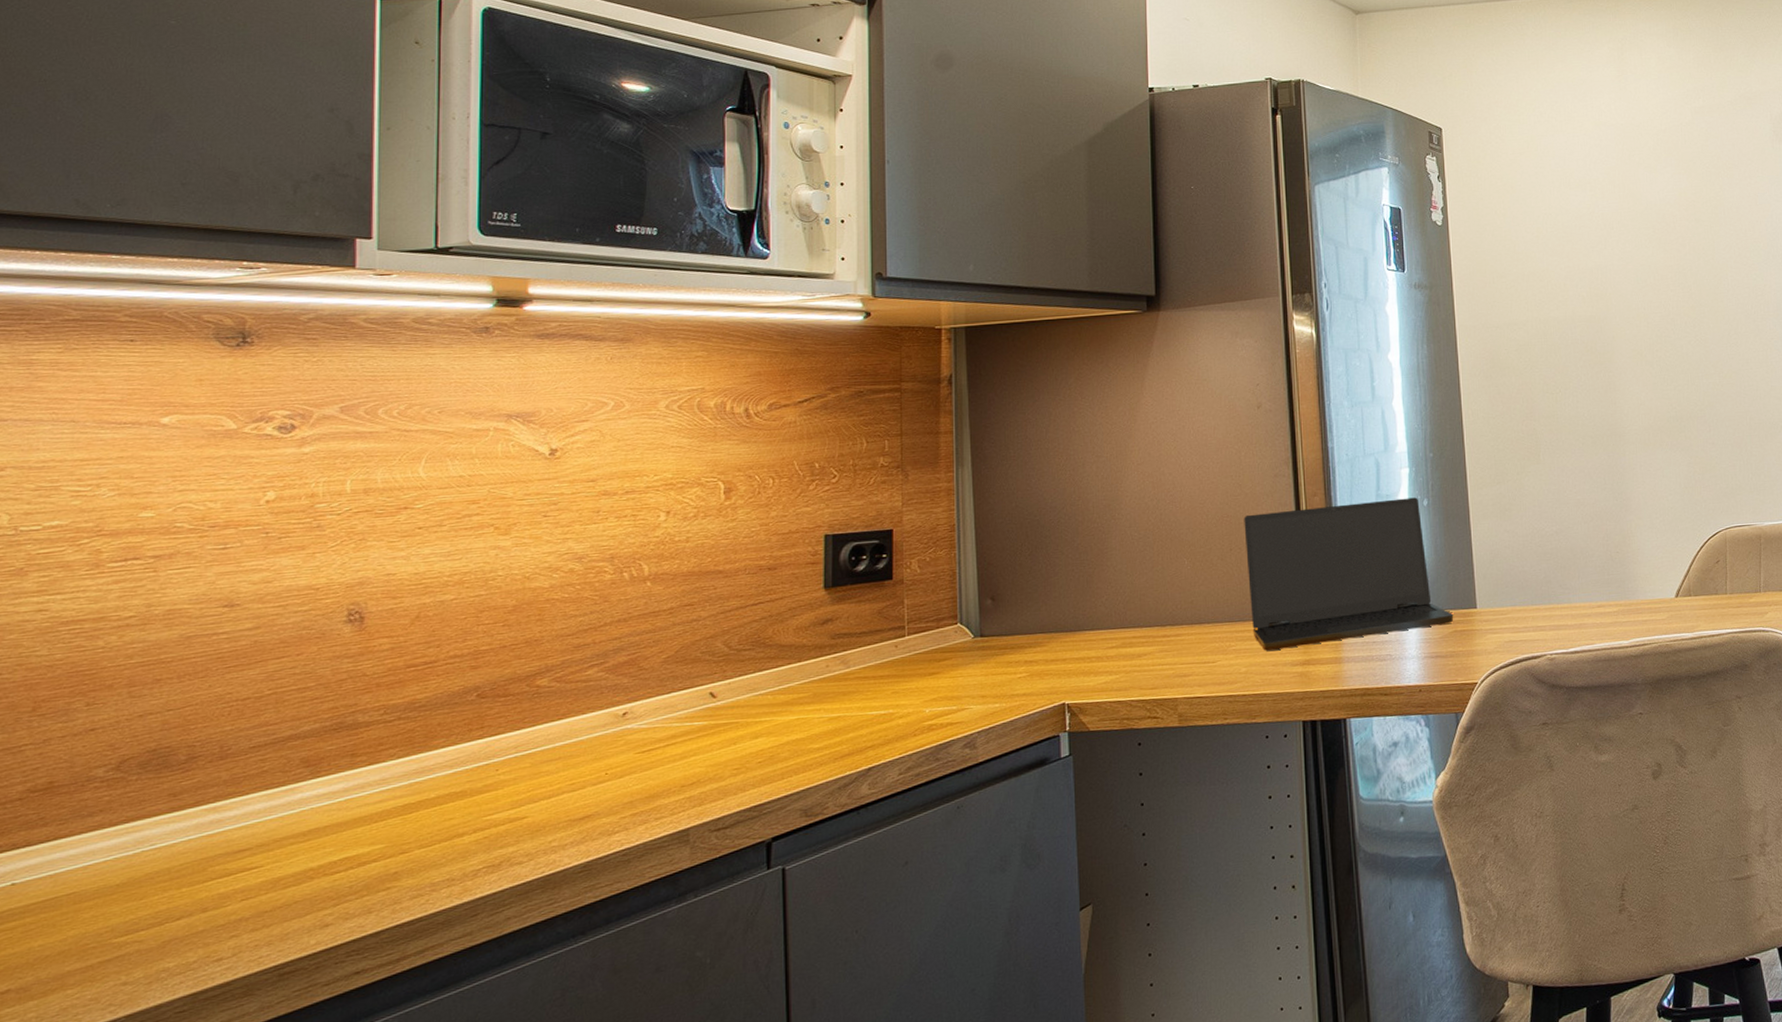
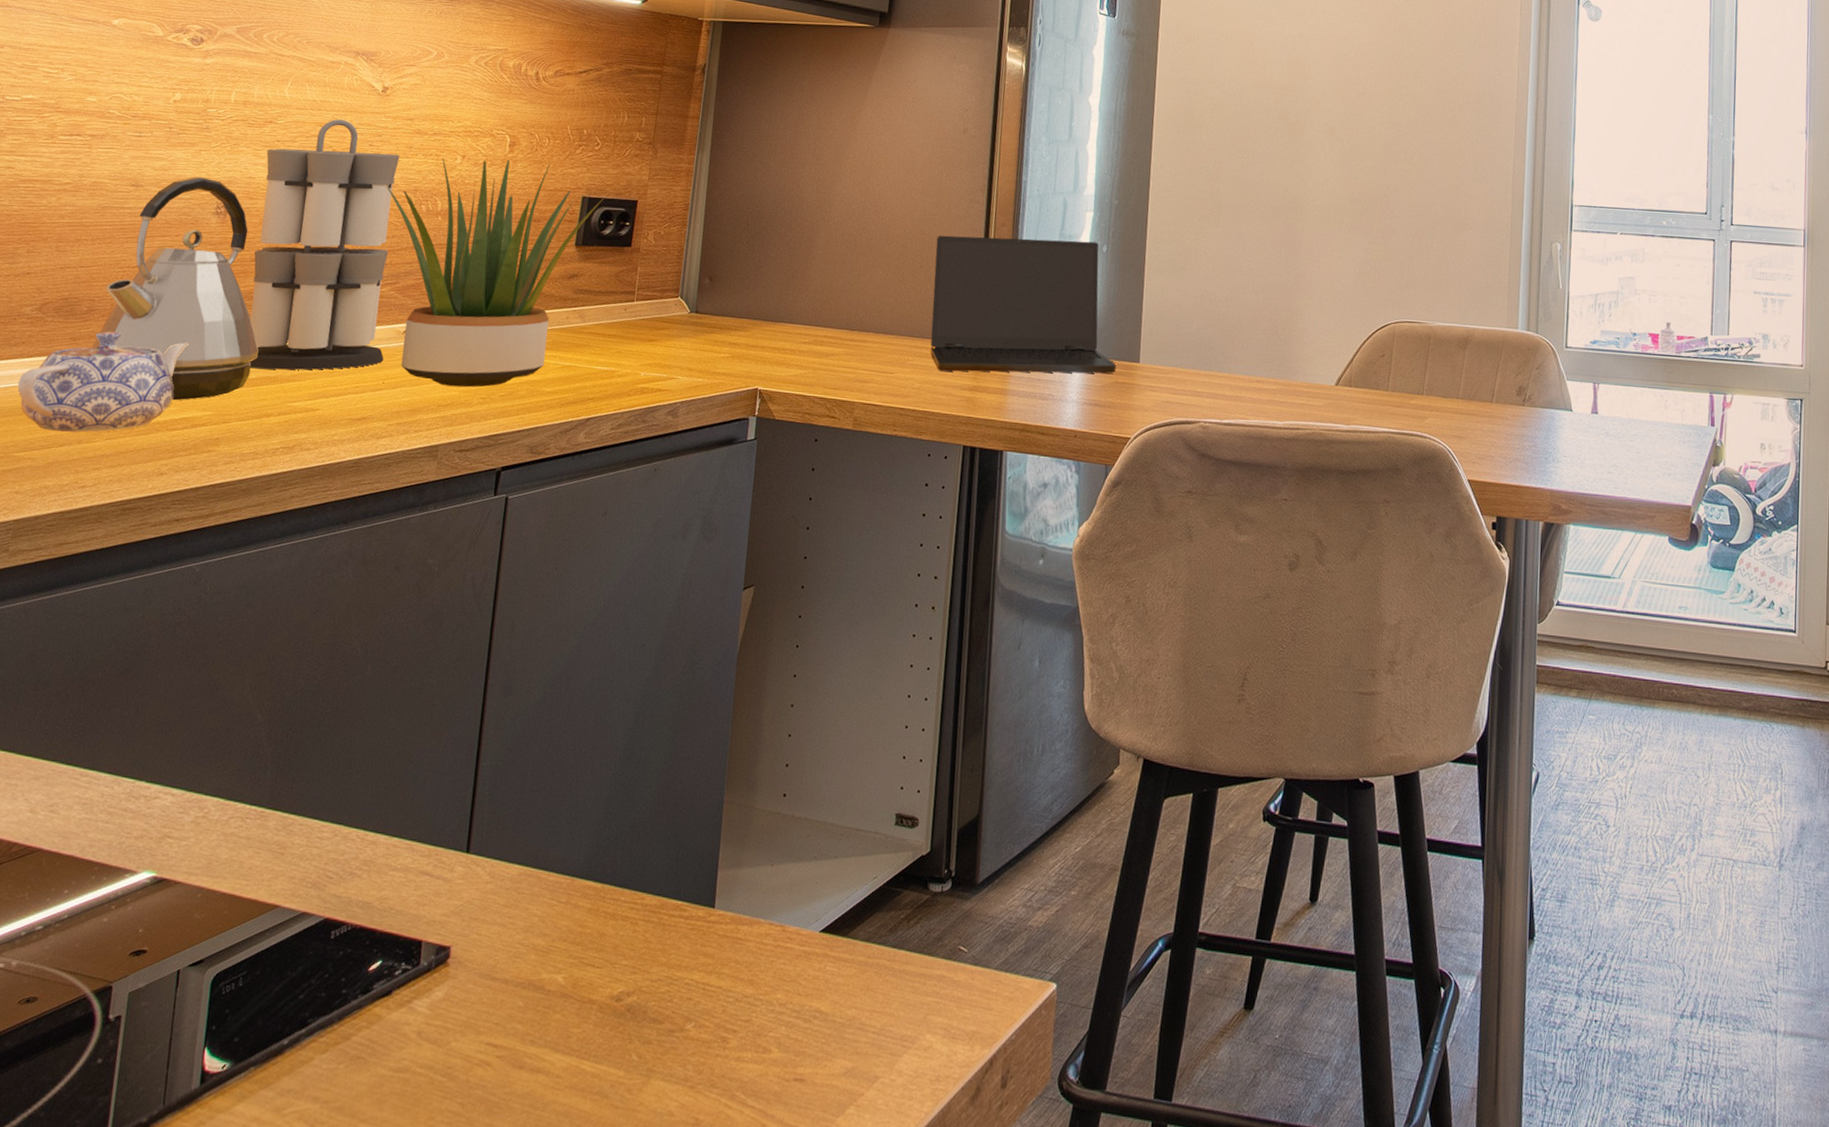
teapot: none [101,773,338,906] -> present [17,332,189,433]
kettle: none [202,583,434,841] -> present [92,176,259,401]
spice rack: none [406,492,603,786] -> present [249,119,400,370]
potted plant: none [571,505,852,765] -> present [385,157,605,388]

